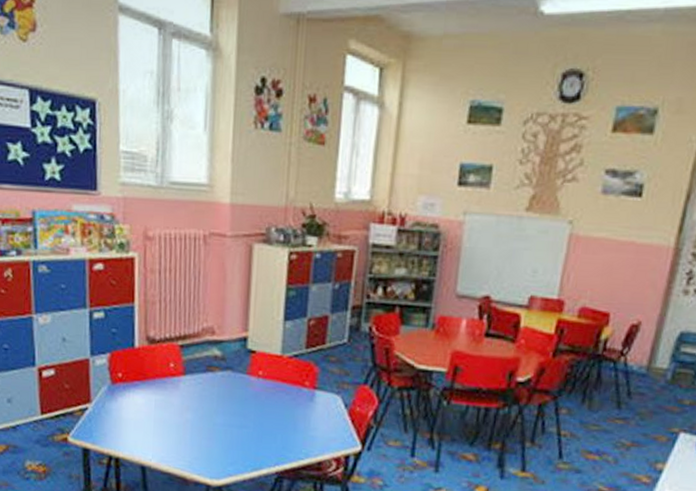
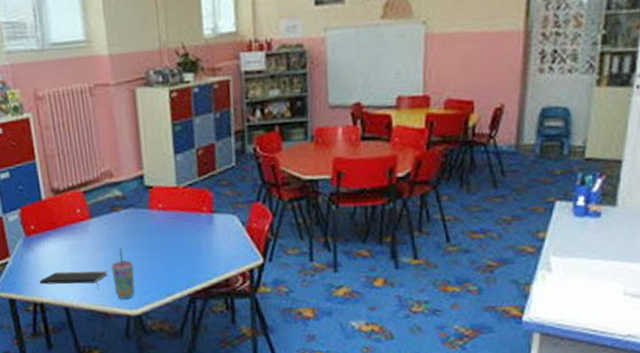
notepad: none [119,427,192,453] -> present [40,271,107,290]
cup: none [197,411,223,467] -> present [111,248,135,299]

